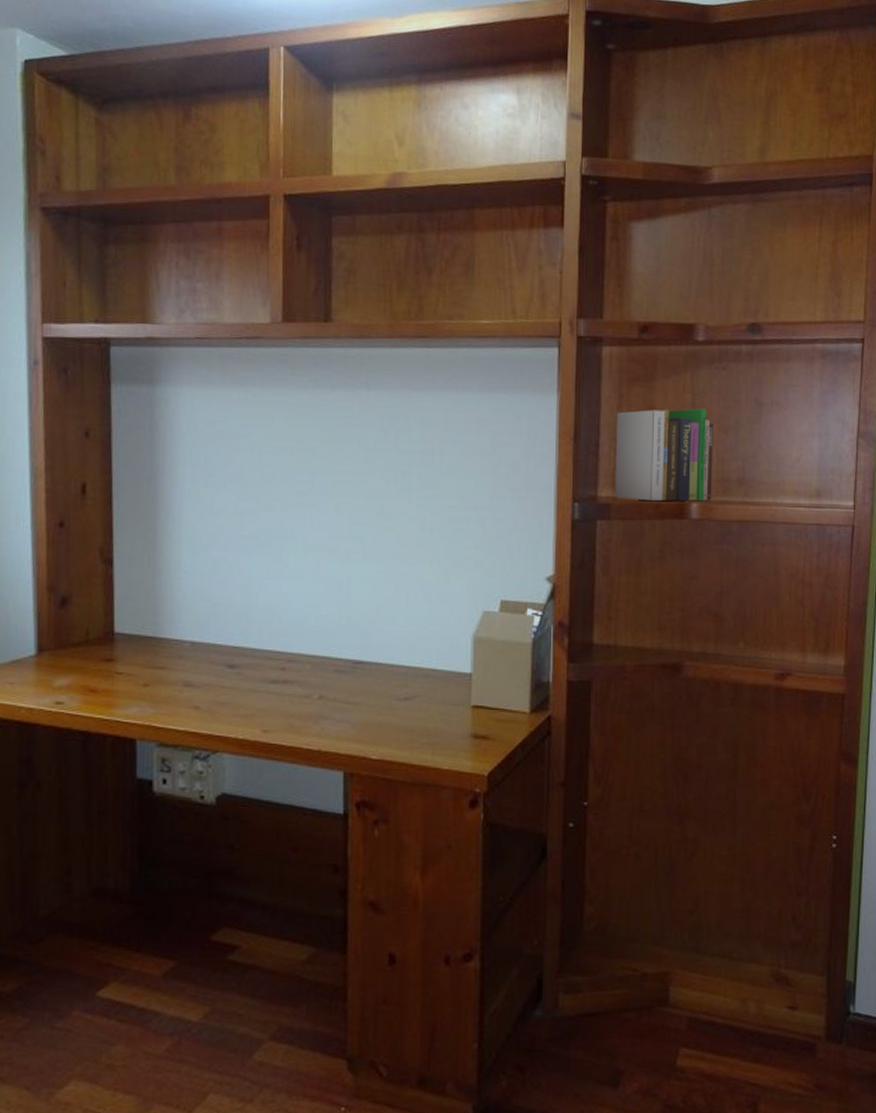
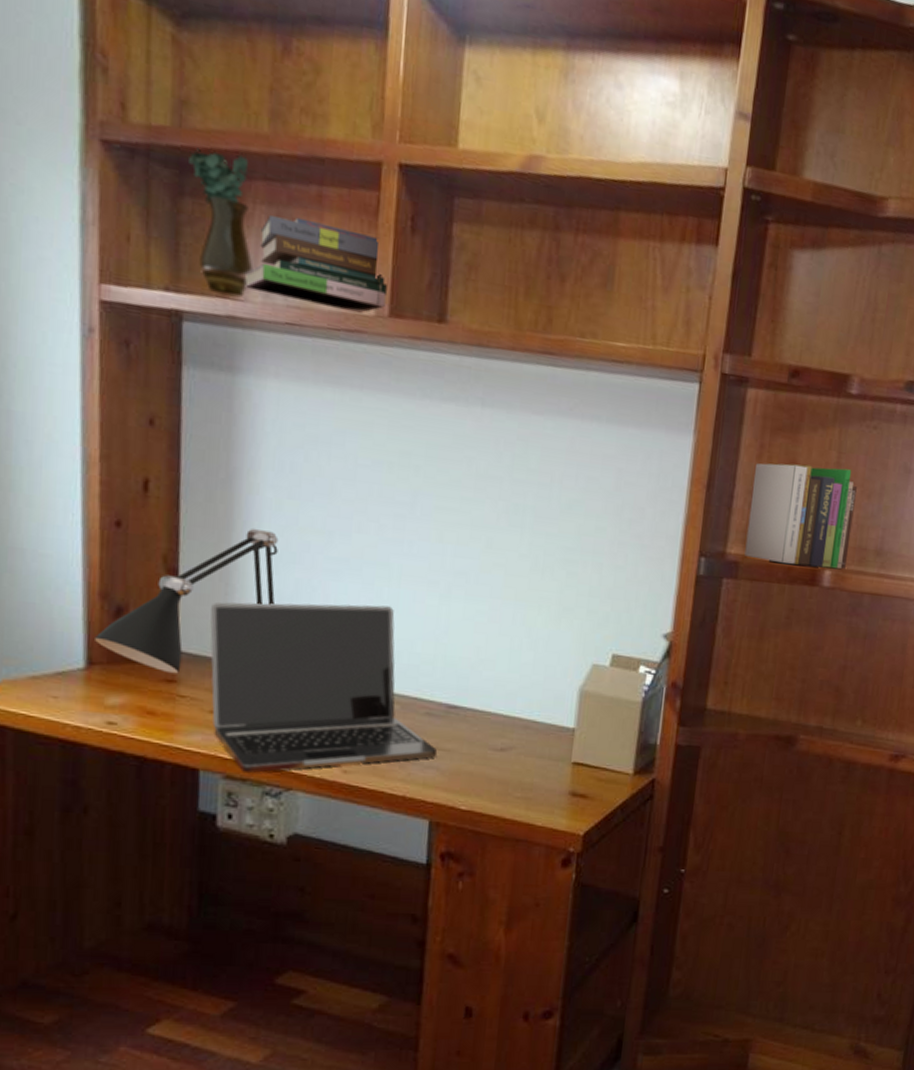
desk lamp: none [42,516,197,654] -> present [93,527,279,674]
vase: none [111,203,167,321] -> present [189,148,254,298]
laptop: none [140,575,346,739] -> present [210,602,437,773]
books: none [159,249,280,323] -> present [244,215,388,314]

